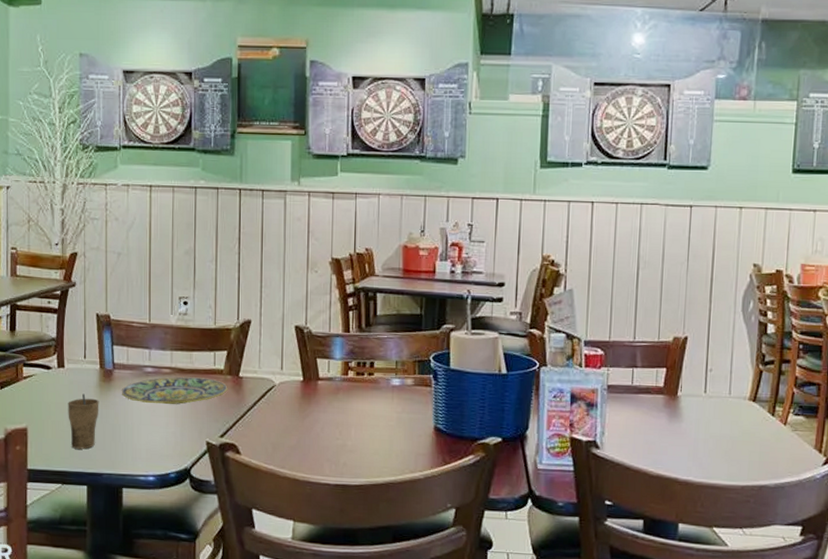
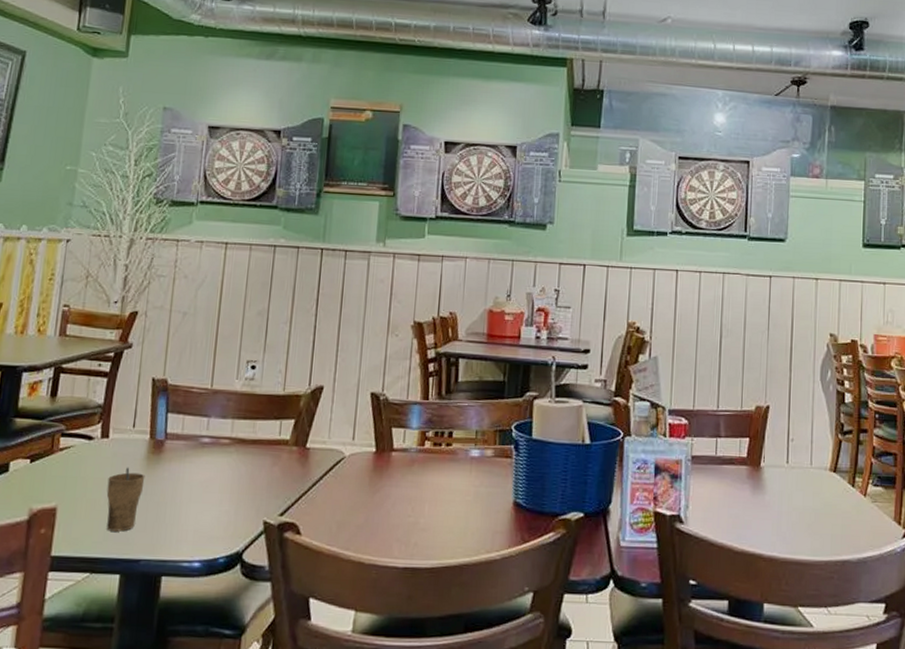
plate: present [121,376,228,404] -> none [171,447,293,479]

